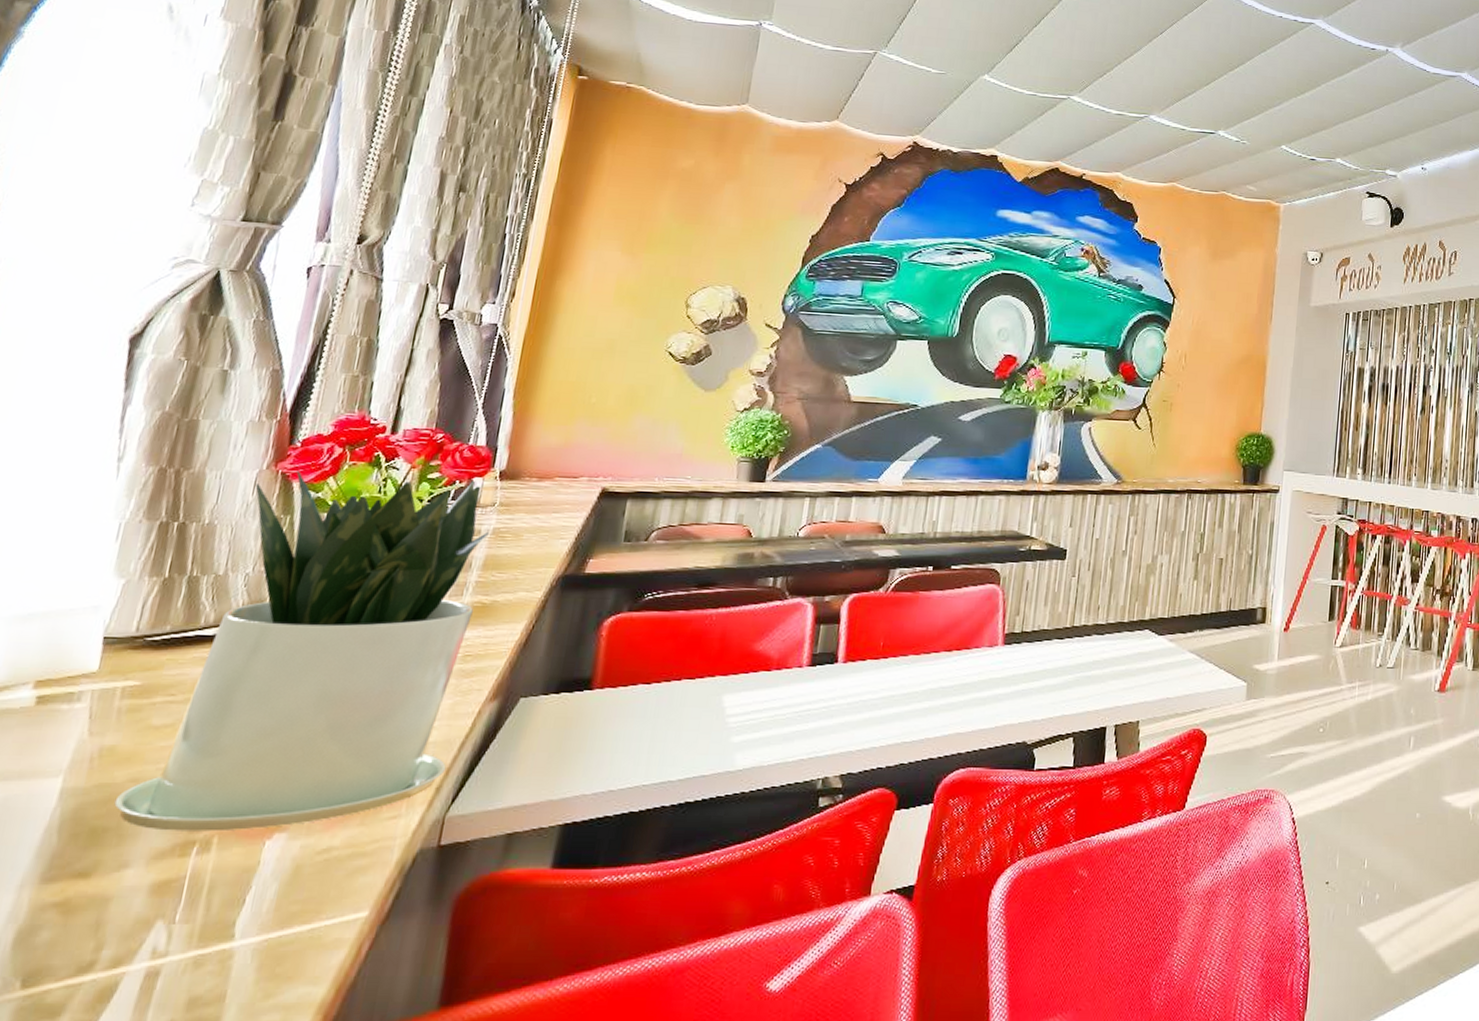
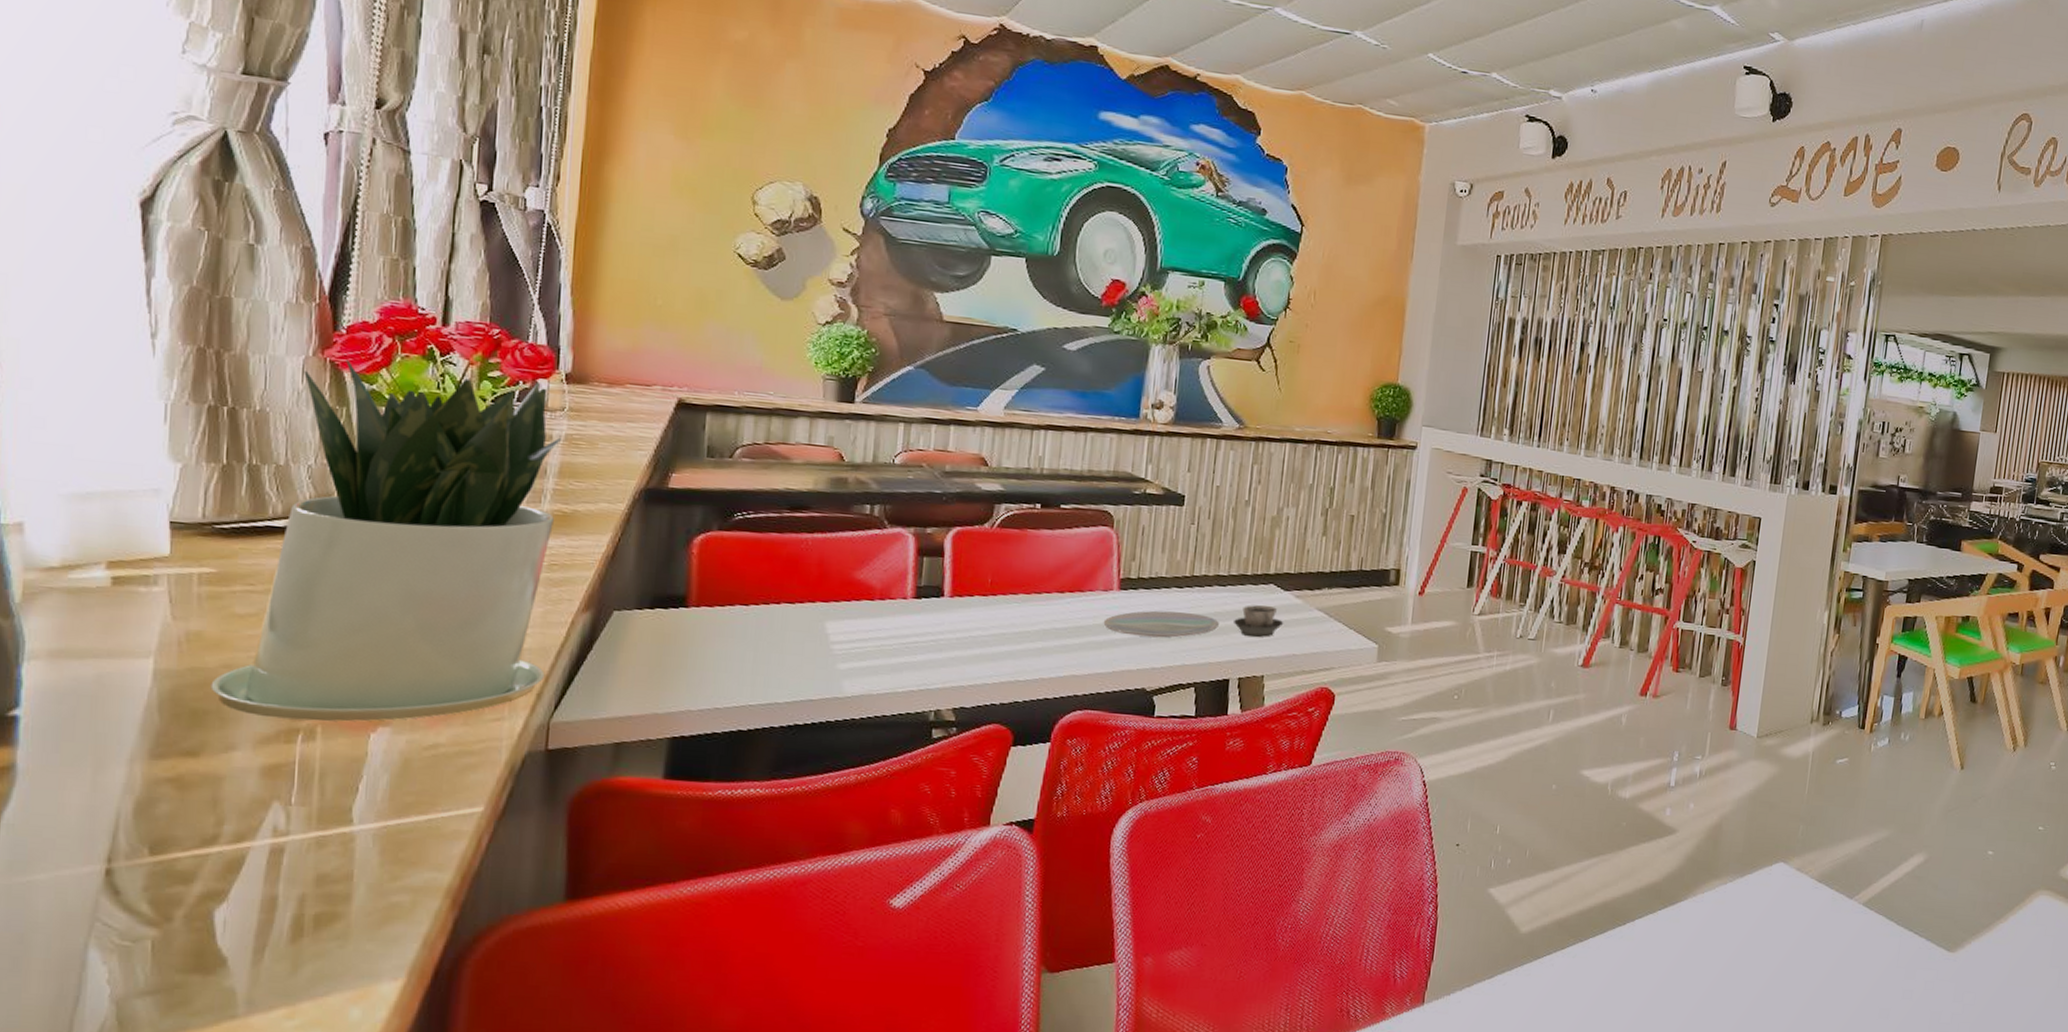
plate: none [987,663,1097,690] -> present [1103,610,1219,638]
cup: none [1111,650,1158,683] -> present [1234,604,1284,637]

